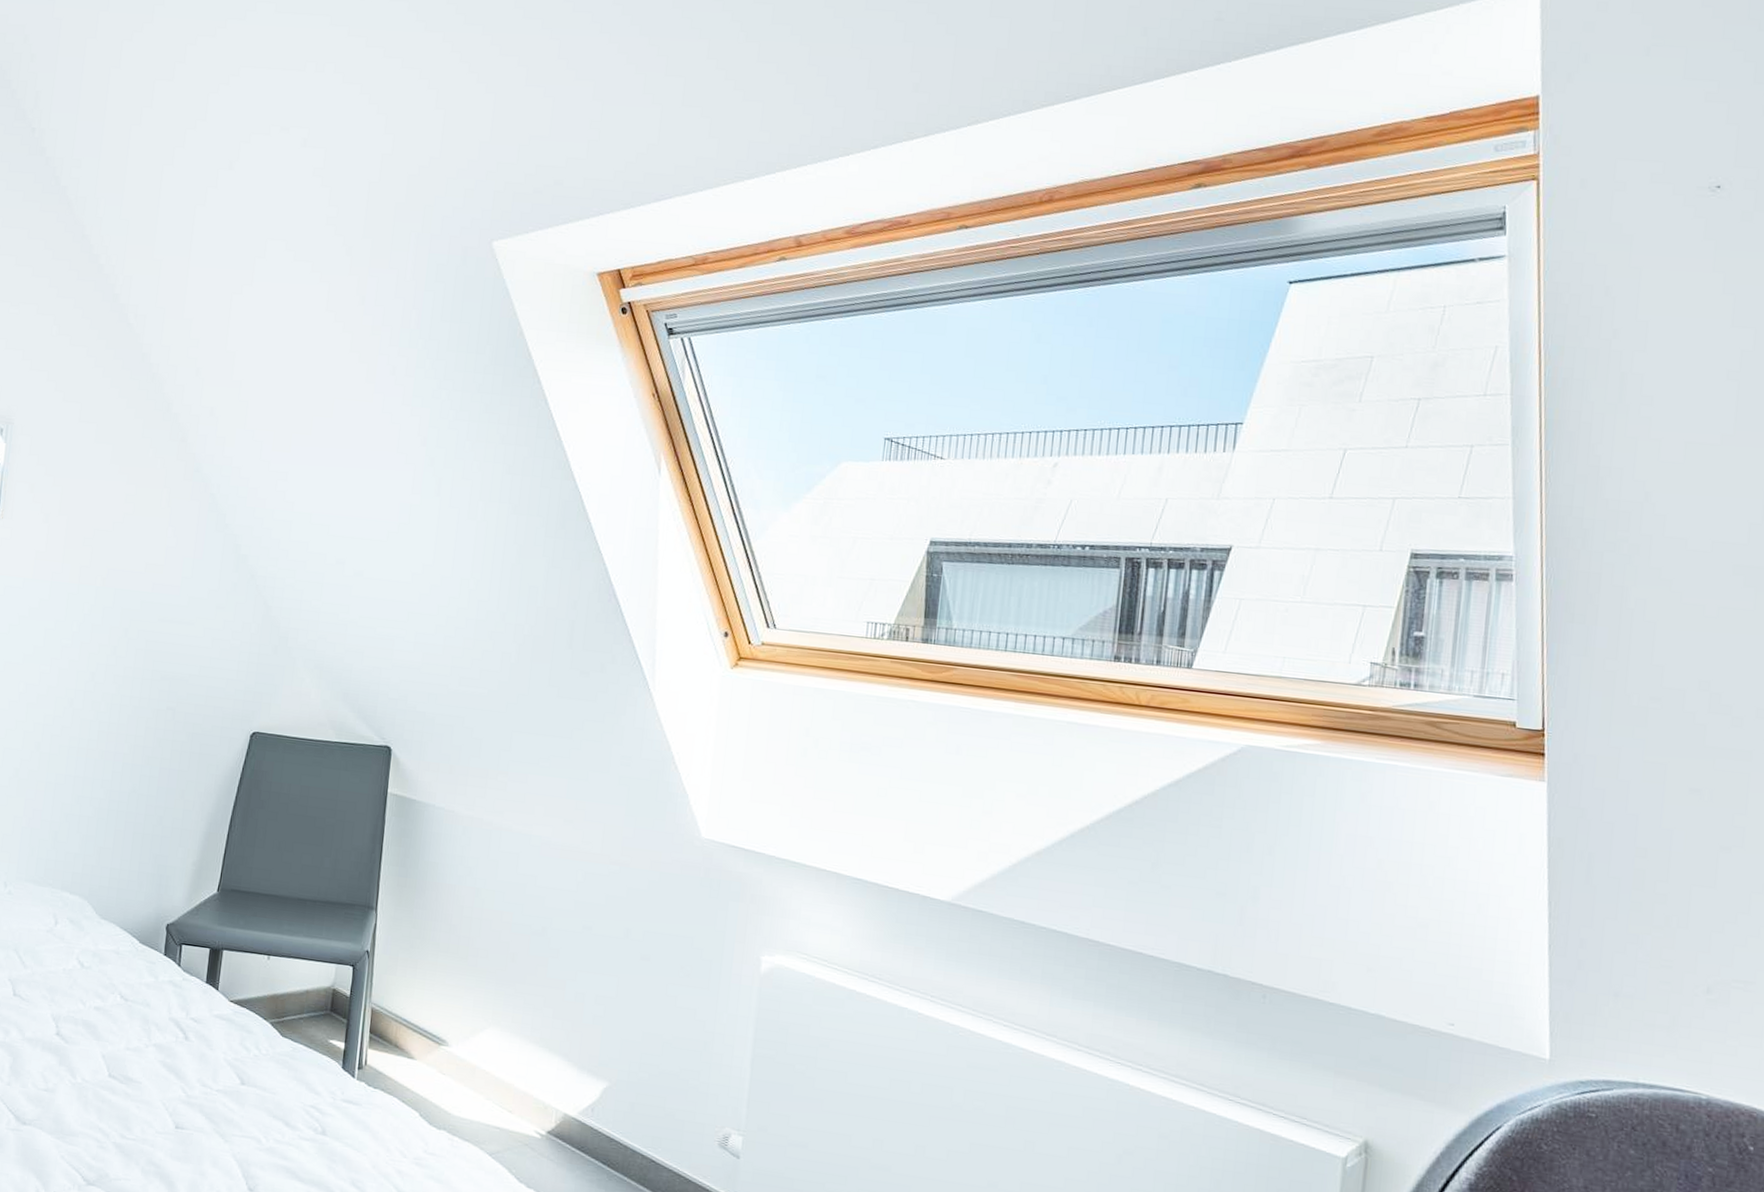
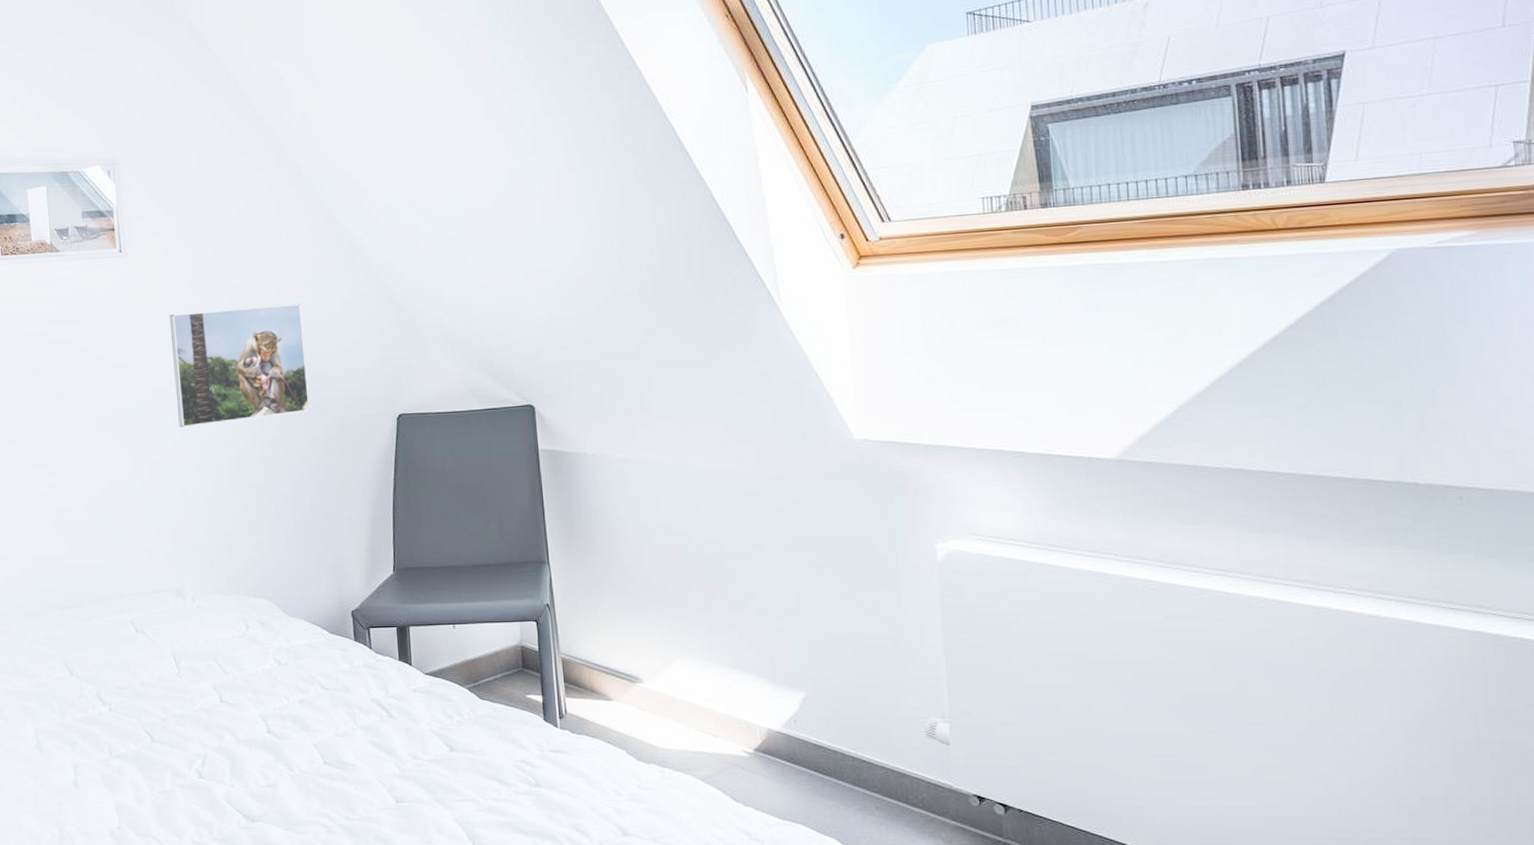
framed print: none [24,587,174,713] -> present [169,303,310,428]

